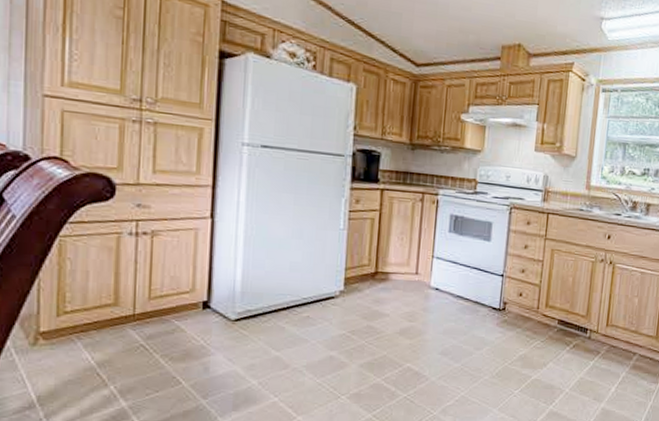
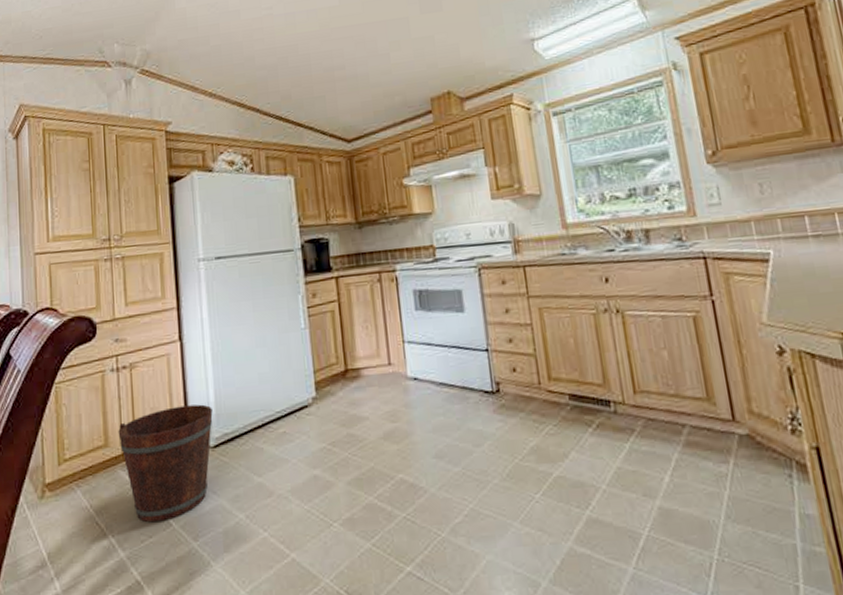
bucket: none [131,279,238,379] -> present [118,404,213,523]

